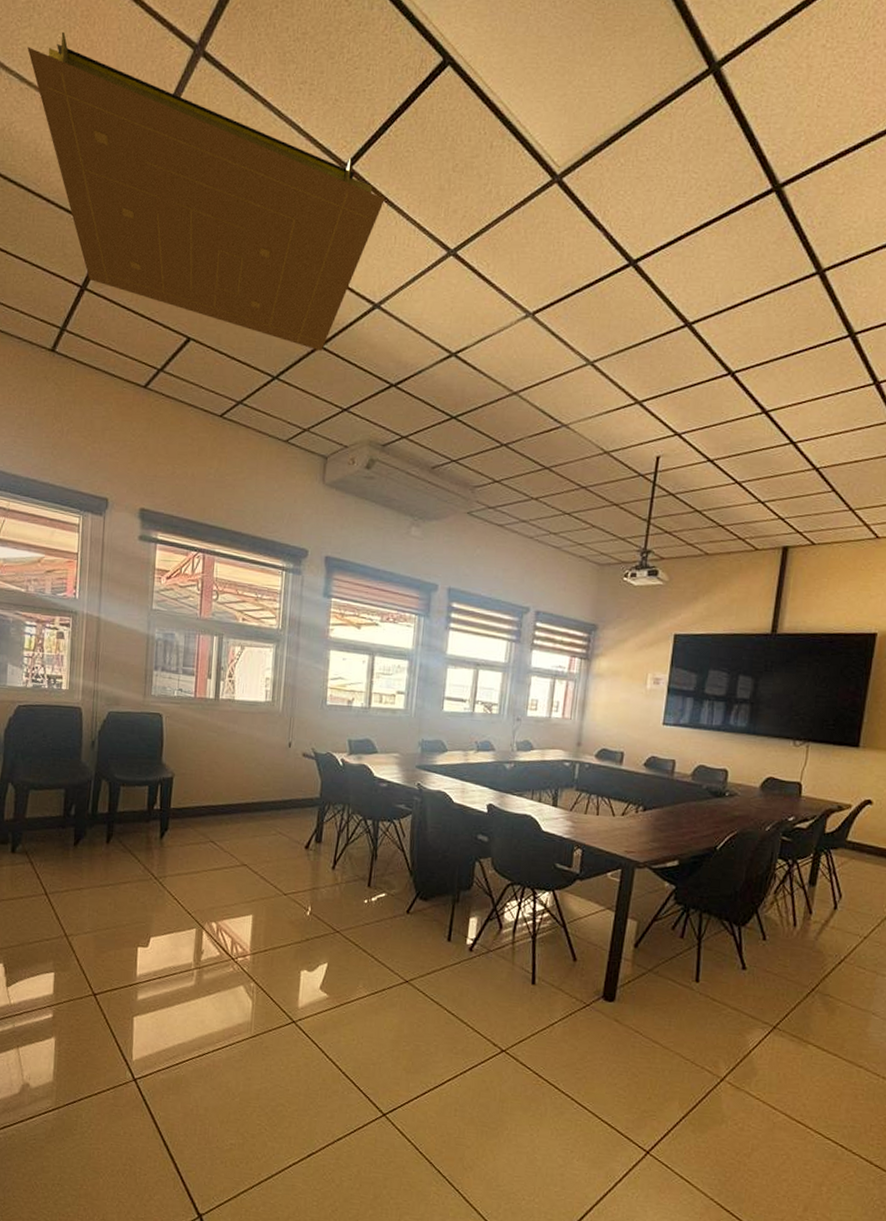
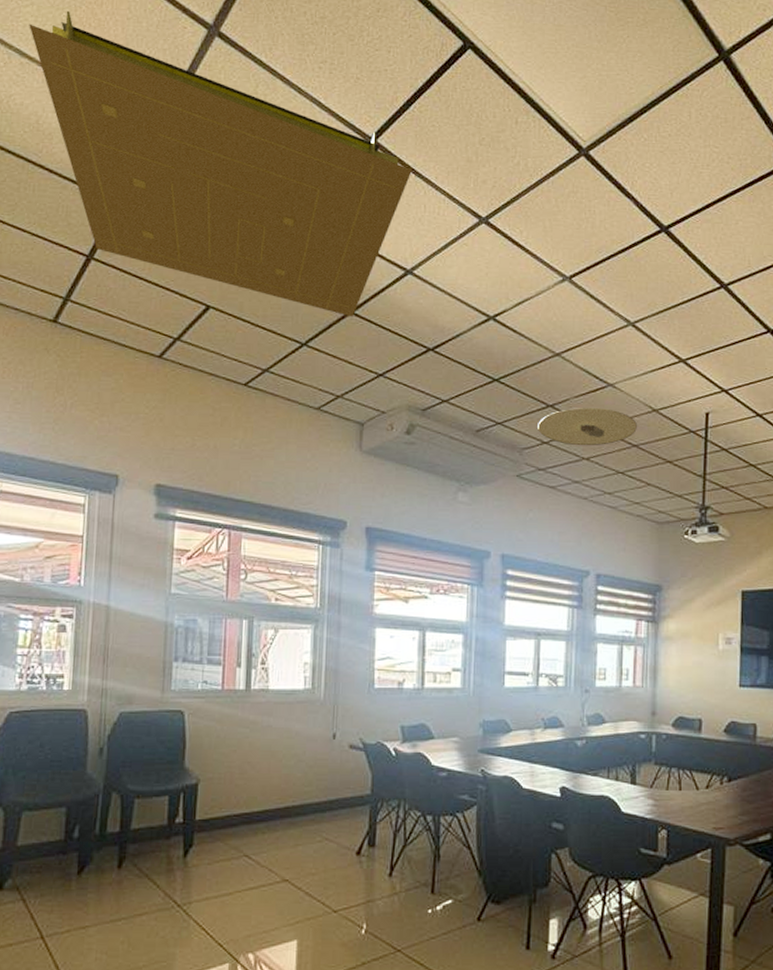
ceiling light: none [490,447,587,487] -> present [538,407,637,446]

